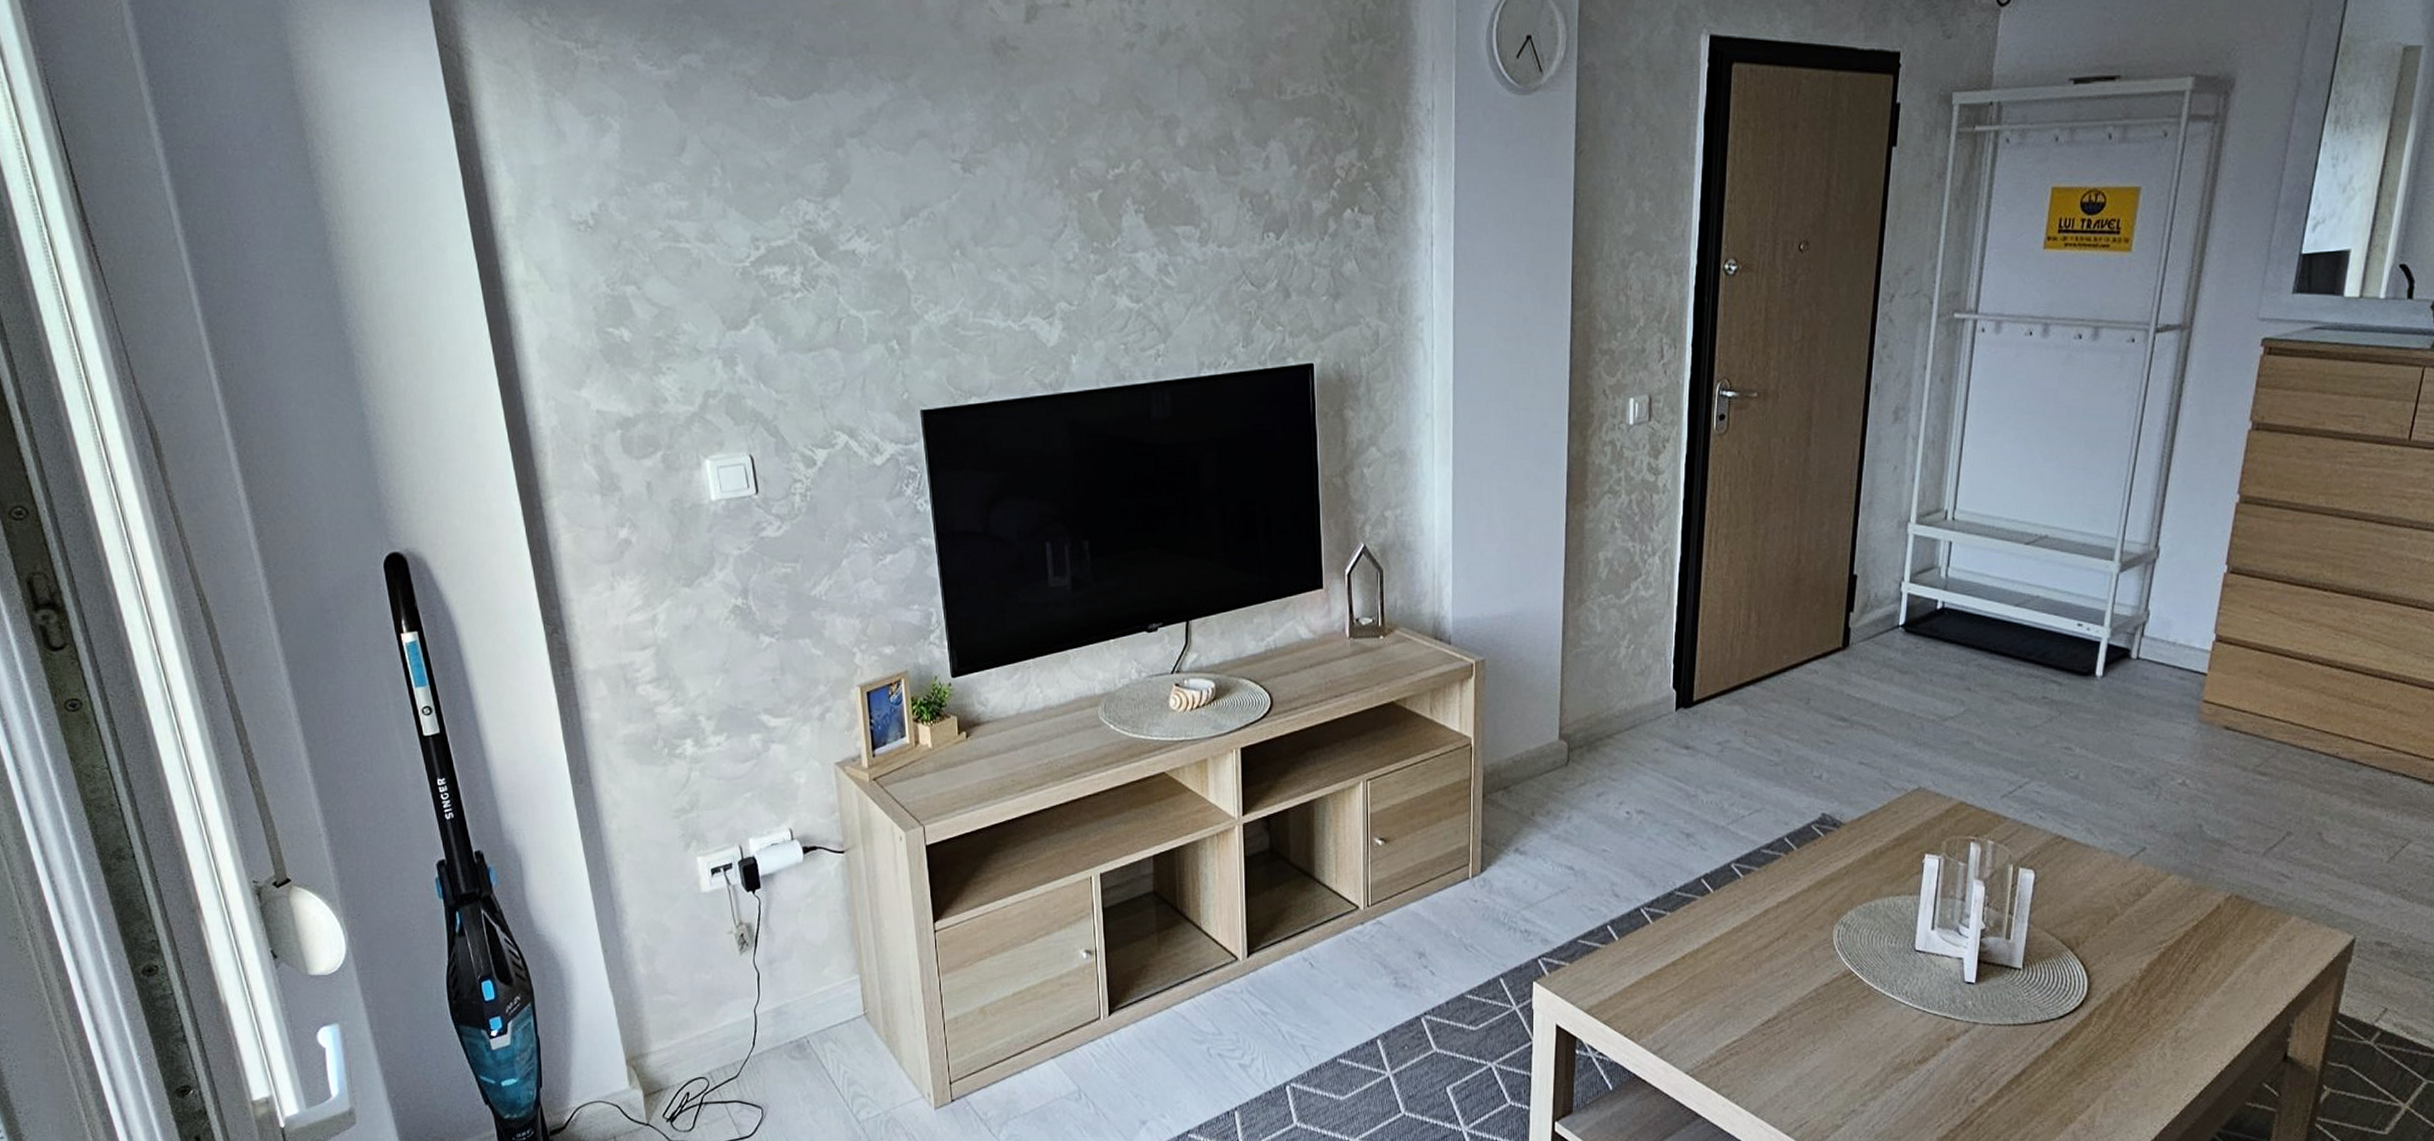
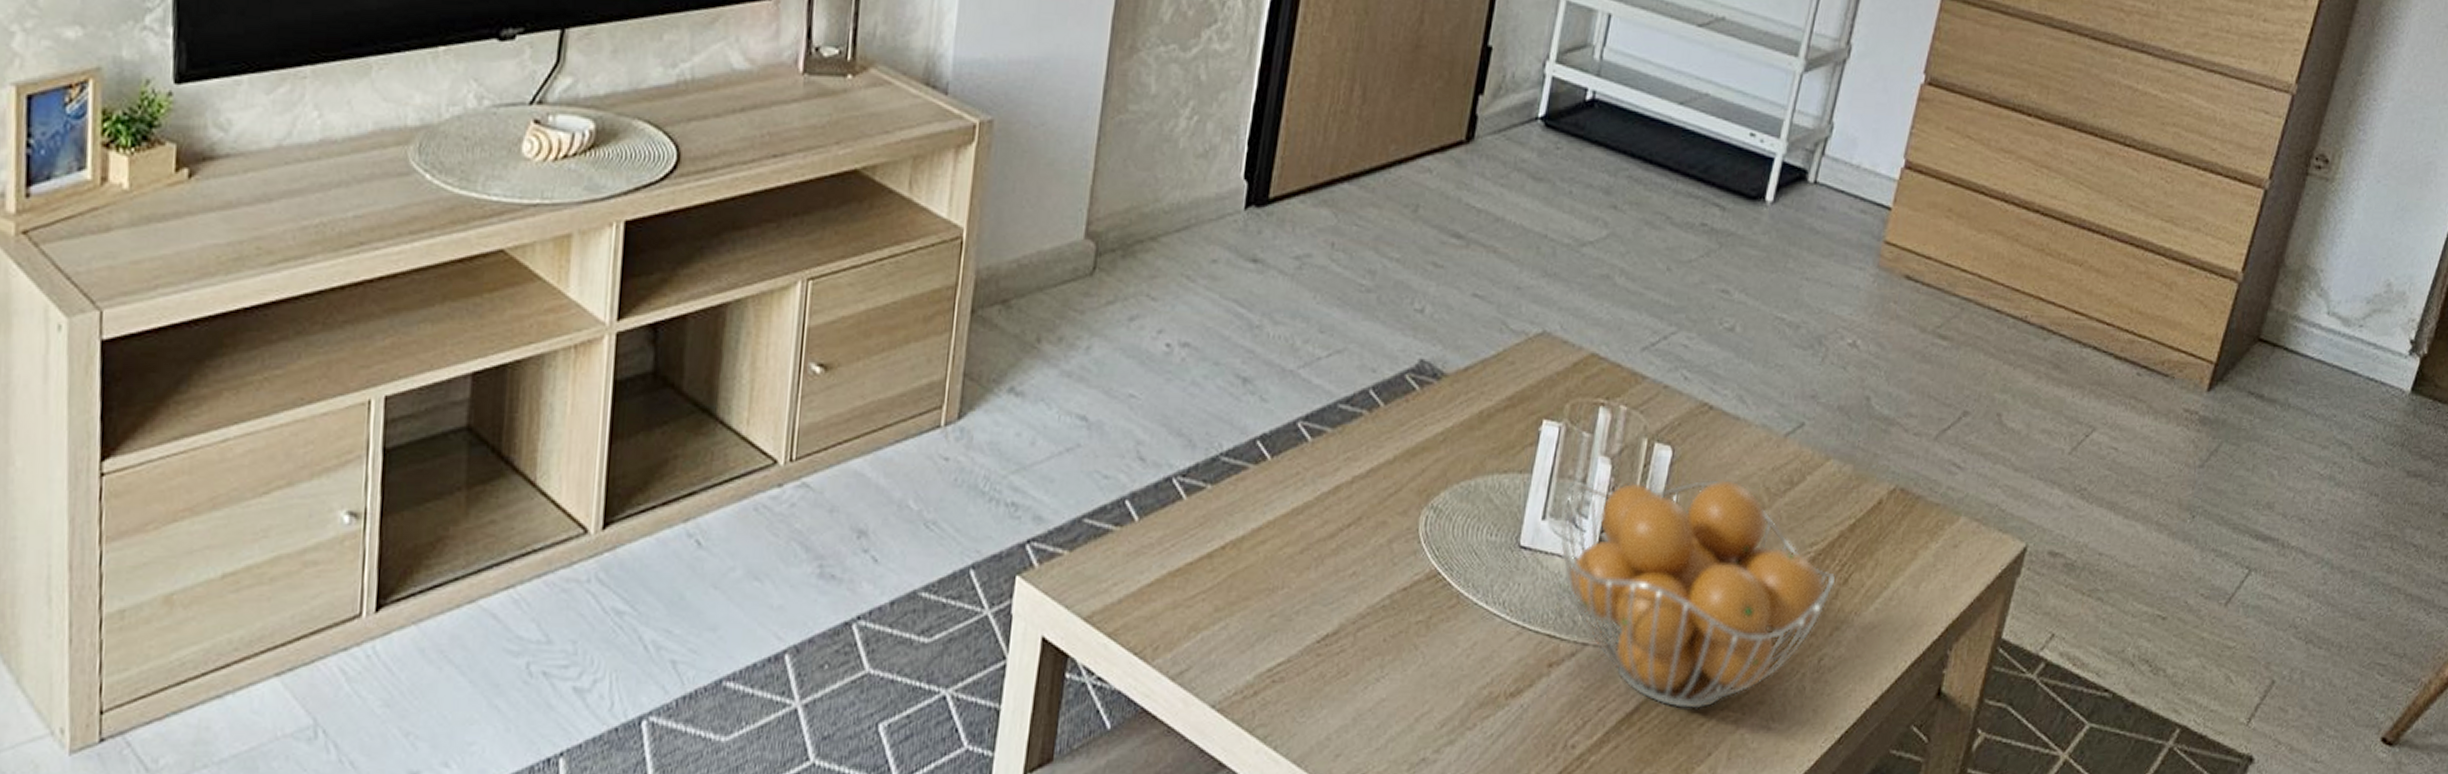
fruit basket: none [1946,894,2185,1072] -> present [1560,480,1835,709]

